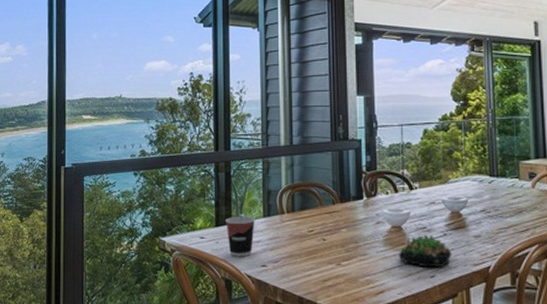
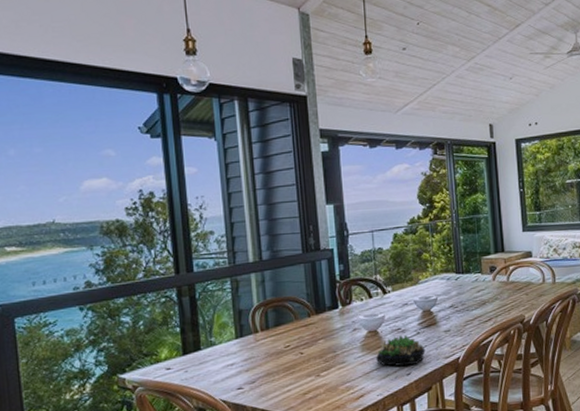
cup: present [226,216,255,257] -> none [194,339,227,384]

